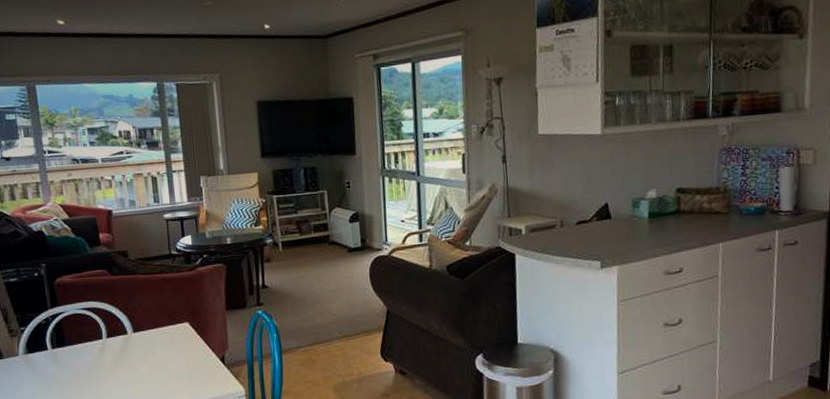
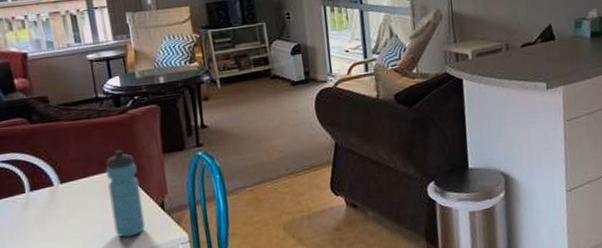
water bottle: none [174,304,207,388] -> present [106,149,145,238]

